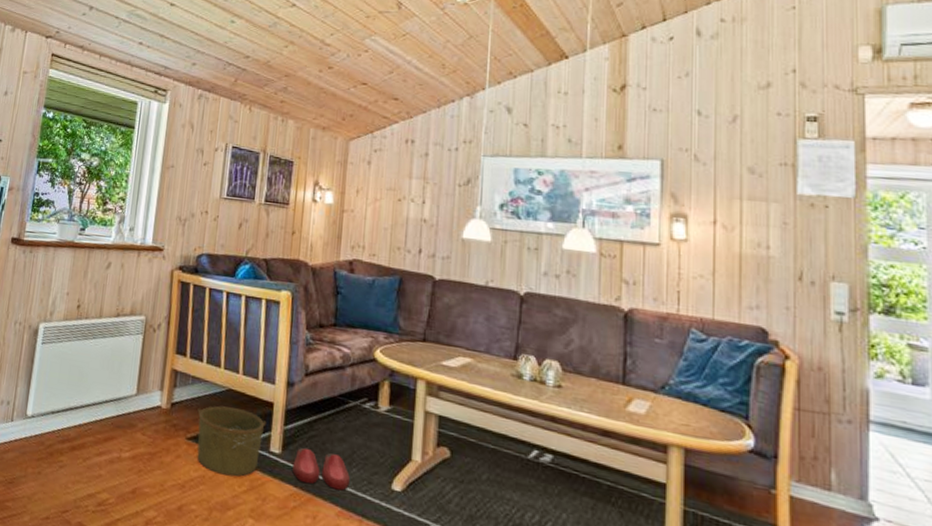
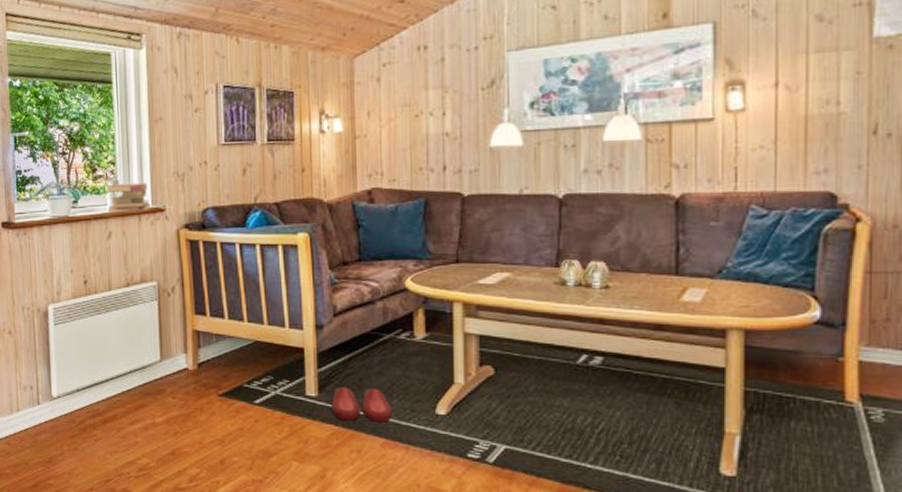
books: none [112,218,151,247] -> present [106,183,150,212]
basket: present [197,406,267,477] -> none [226,359,299,425]

